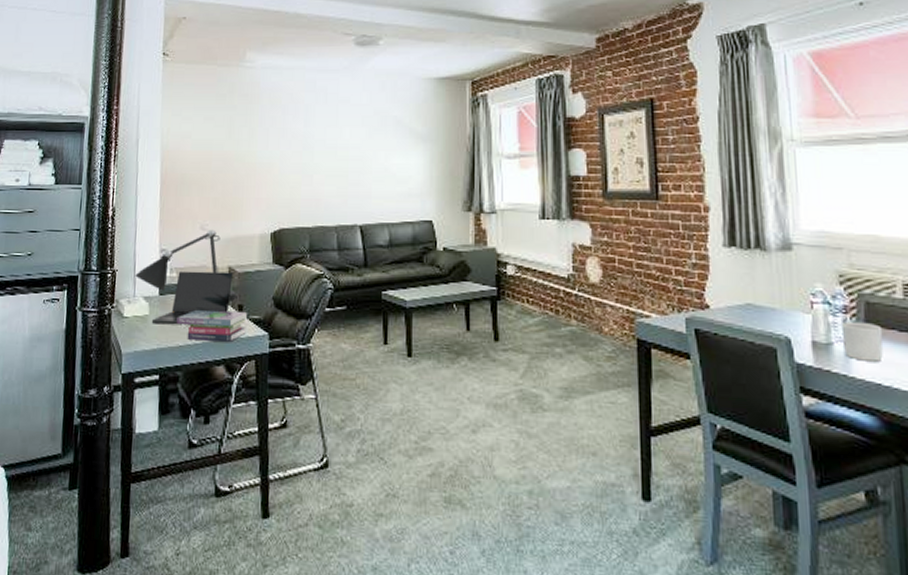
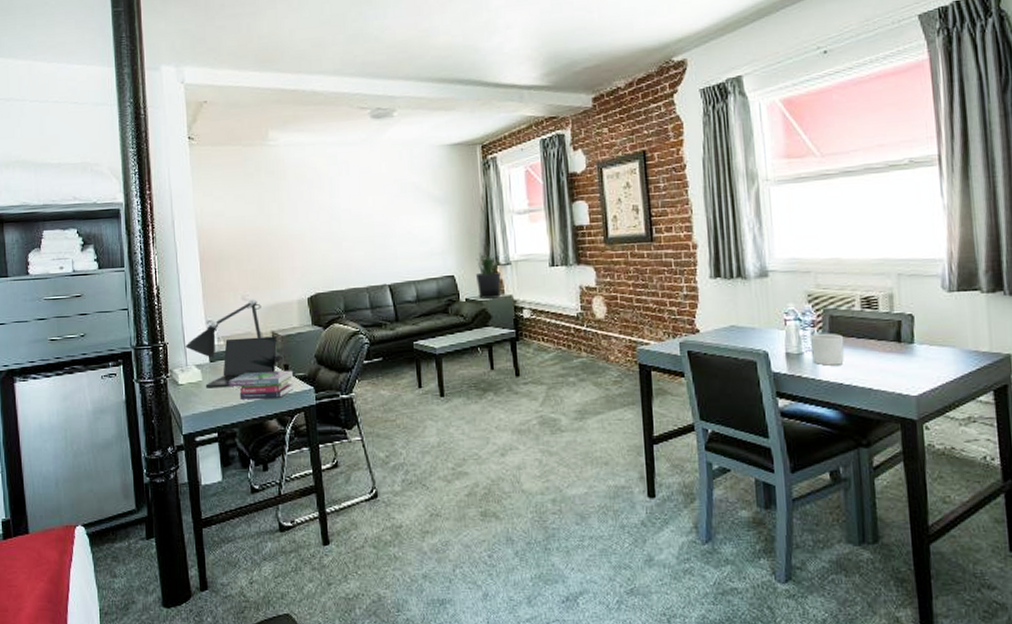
planter: none [456,198,484,250] -> present [475,253,501,299]

